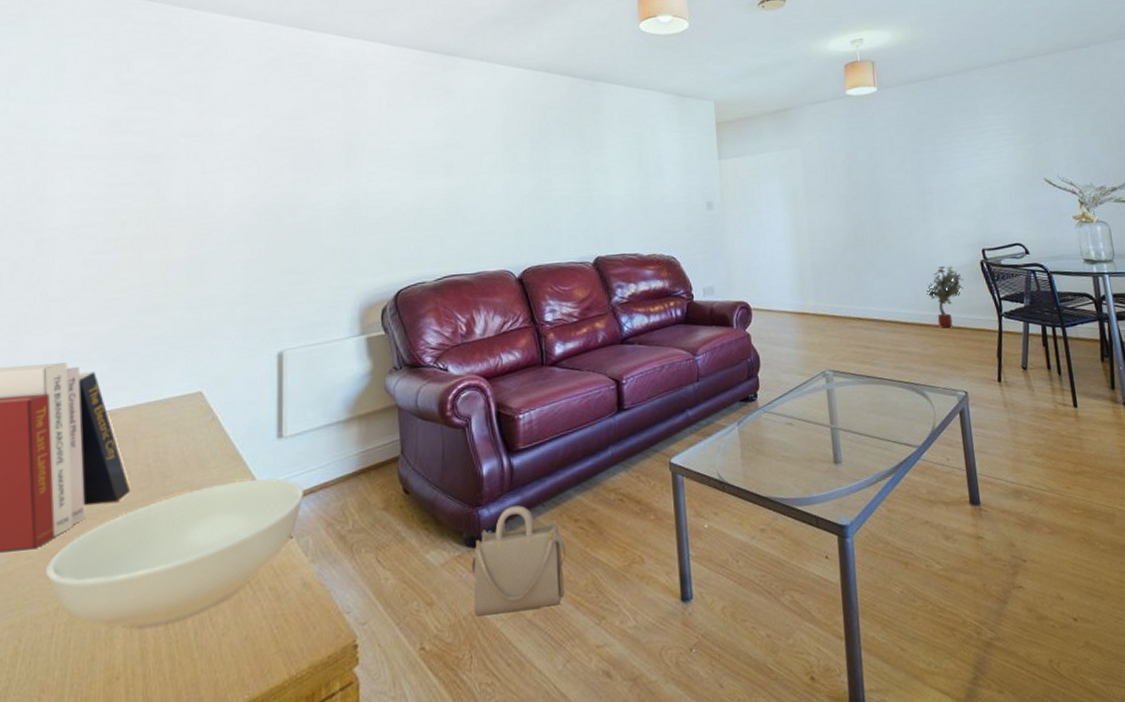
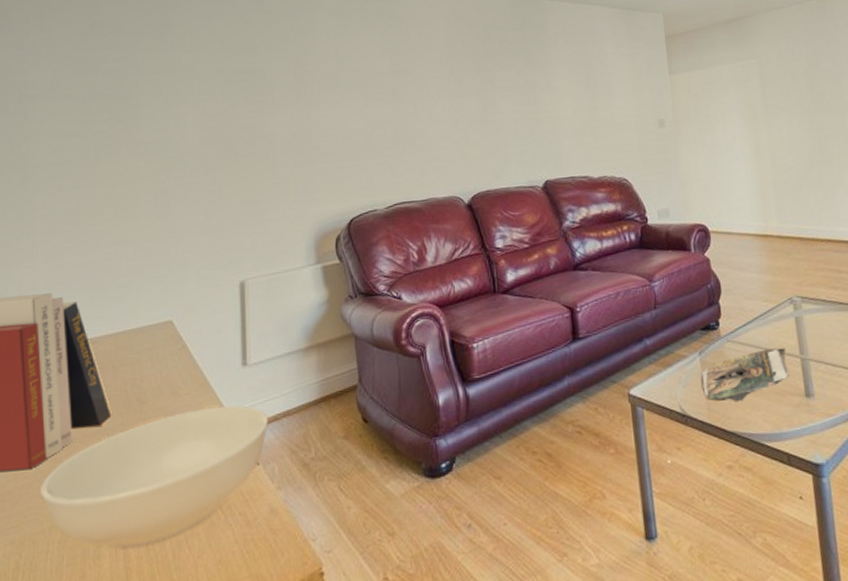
handbag: present [471,505,567,617] -> none [430,436,526,549]
magazine: none [738,418,821,469] -> present [701,347,790,402]

